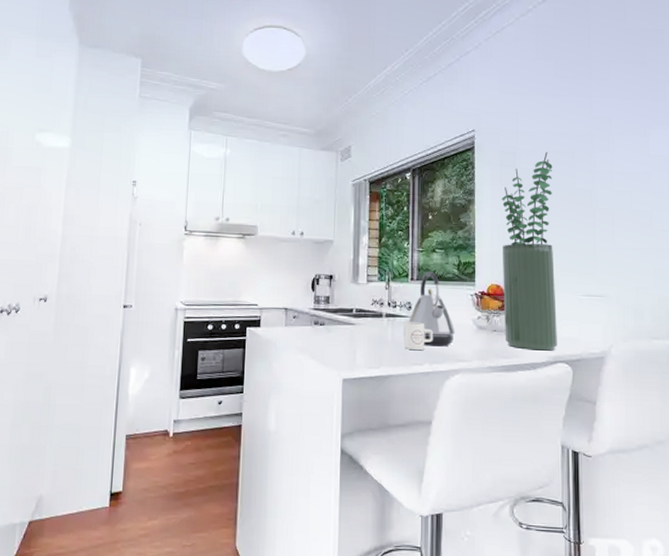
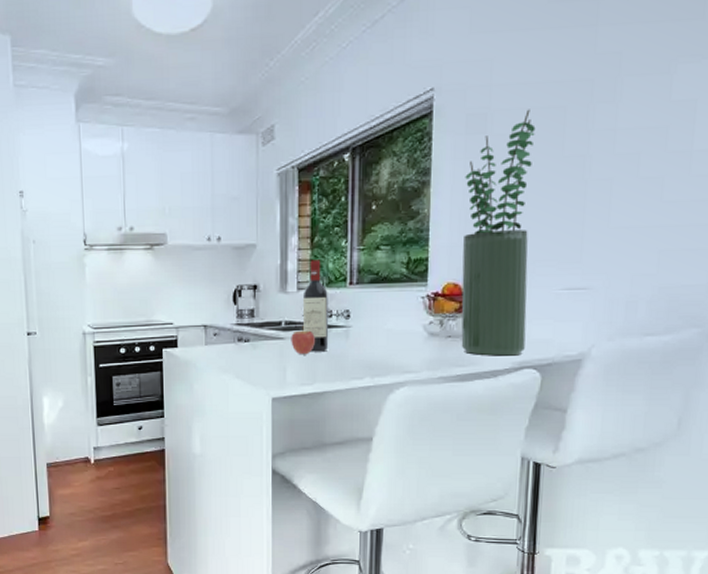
fruit: none [360,313,383,340] -> present [291,325,316,355]
wine bottle: none [371,257,394,338] -> present [302,260,329,352]
mug: present [403,322,434,351] -> none [340,332,376,364]
kettle: present [408,271,456,347] -> none [346,272,402,358]

